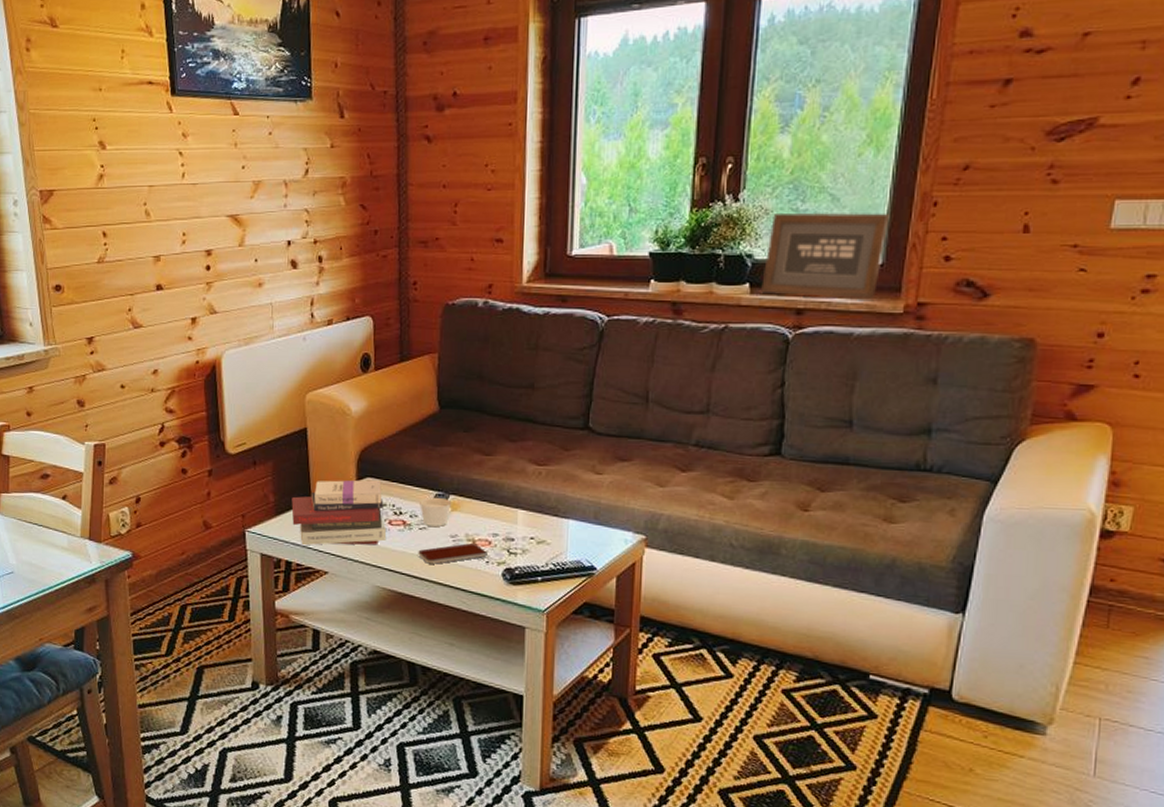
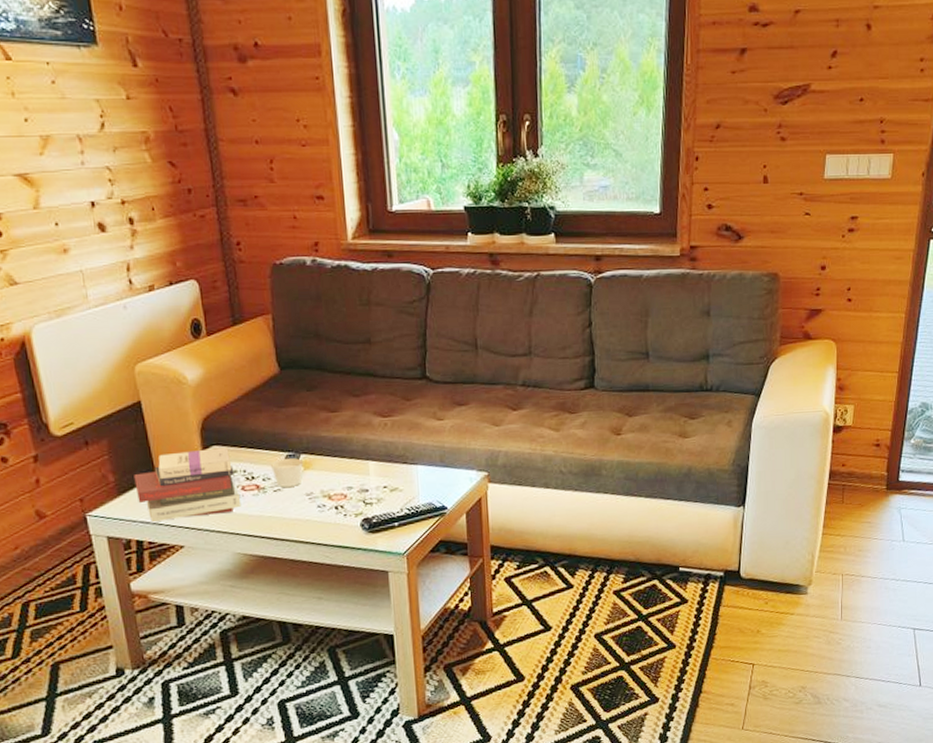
smartphone: present [418,543,487,564] -> none [275,499,344,524]
picture frame: present [761,213,890,300] -> none [564,167,663,245]

